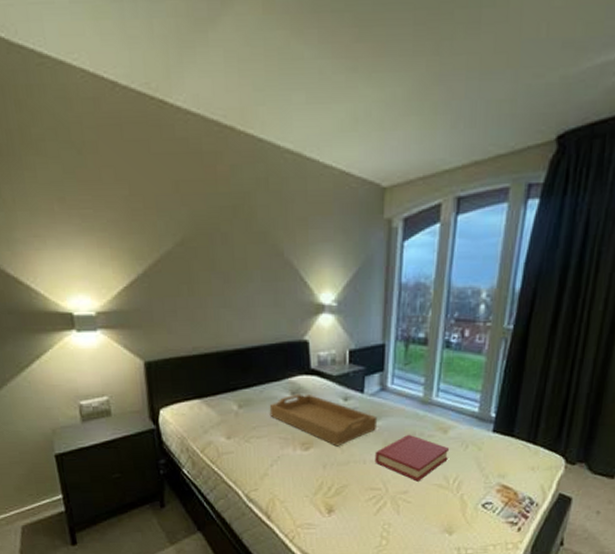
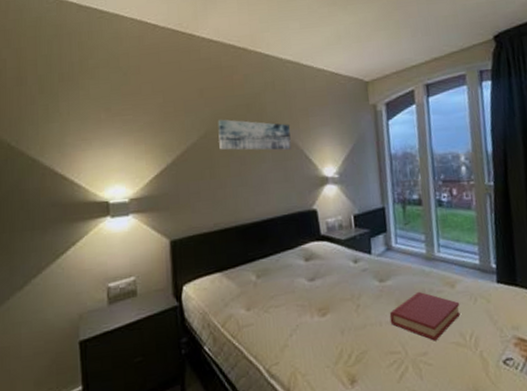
wall art: none [197,223,285,268] -> present [217,119,292,151]
serving tray: present [269,394,378,447] -> none [285,259,388,310]

